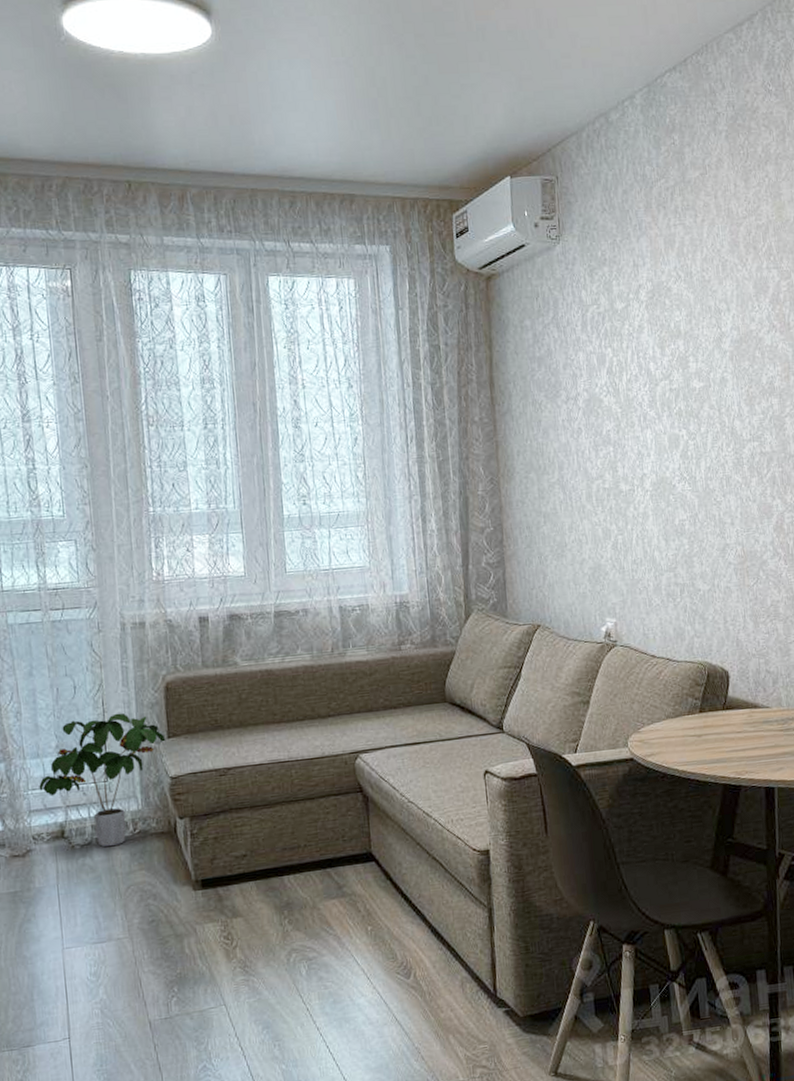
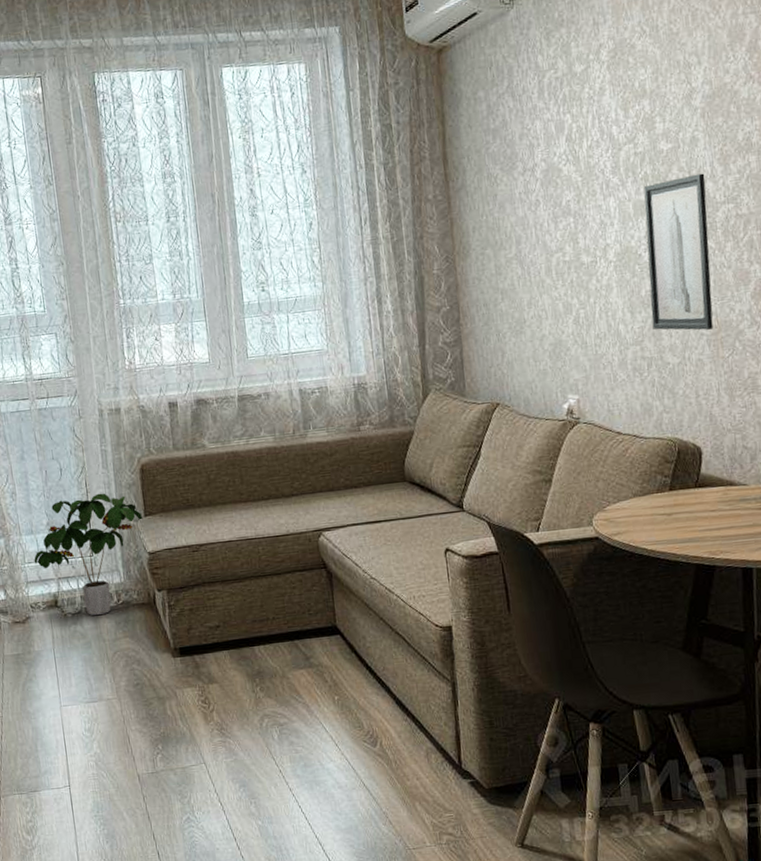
wall art: none [678,412,740,560] -> present [643,173,714,330]

